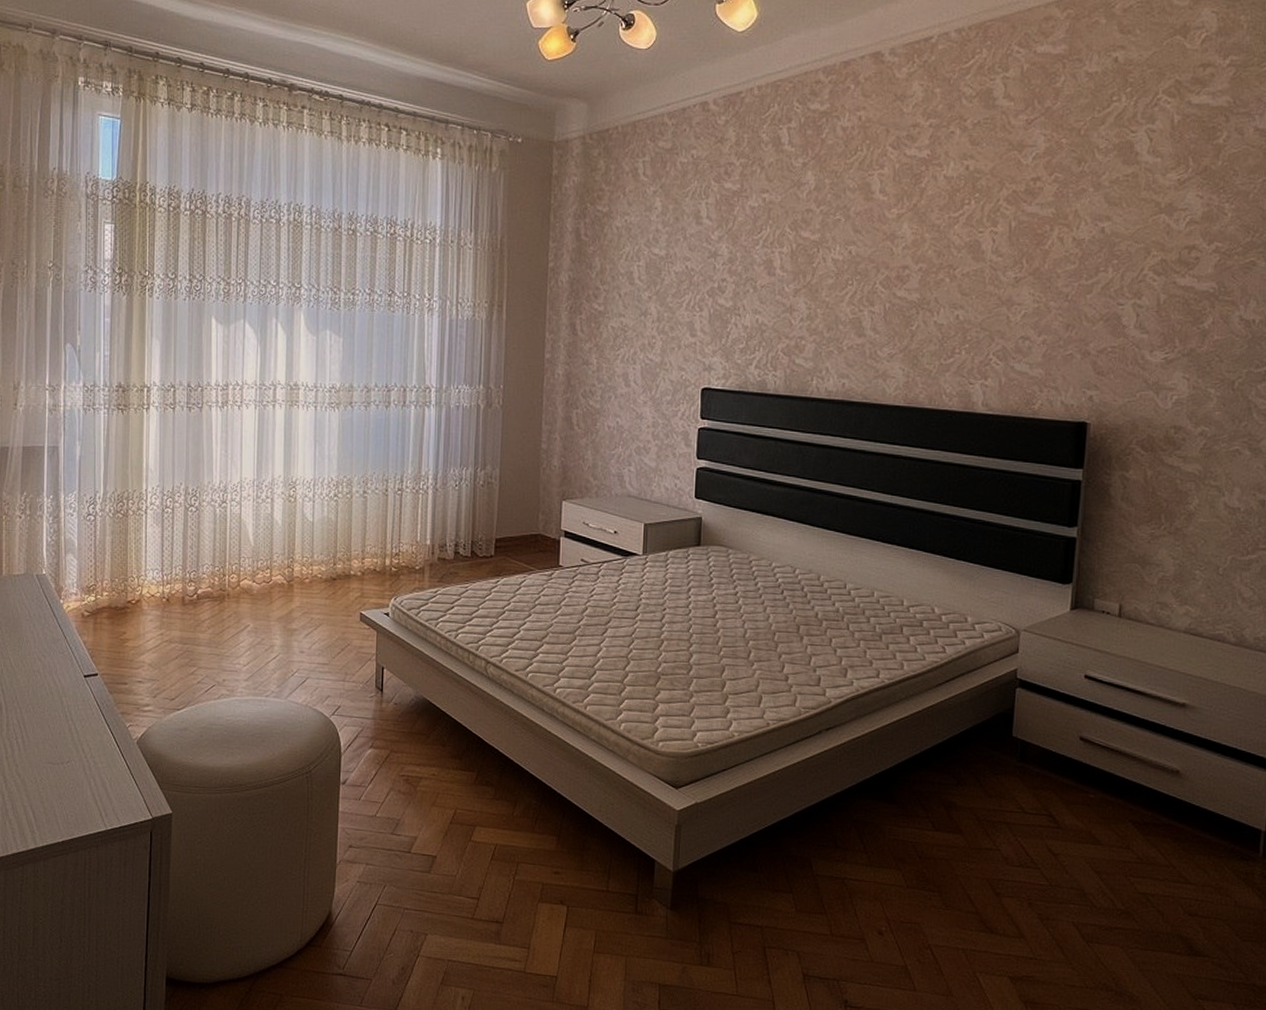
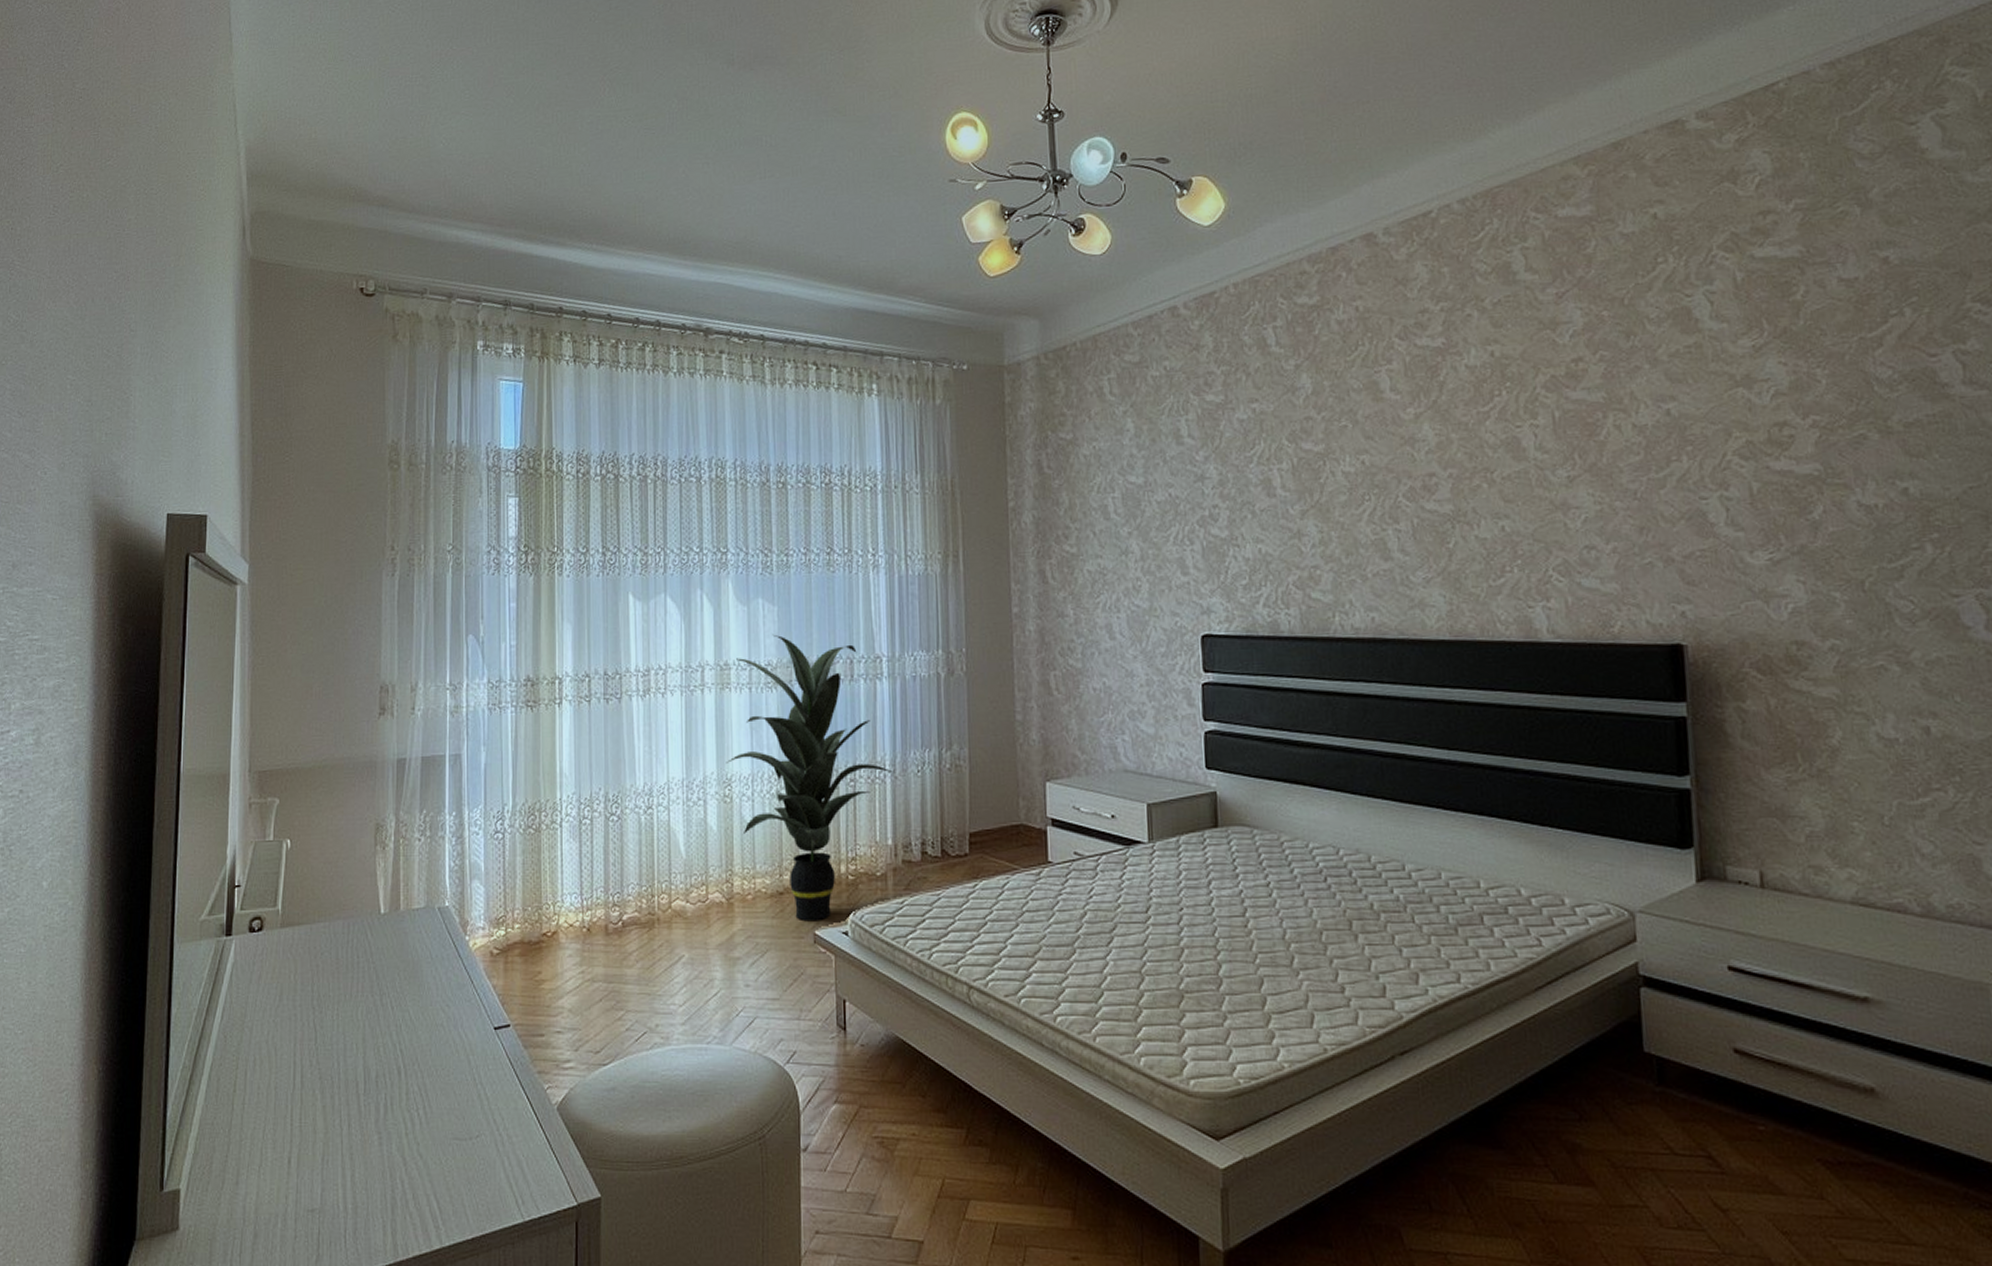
indoor plant: none [292,362,437,603] -> present [726,634,896,922]

